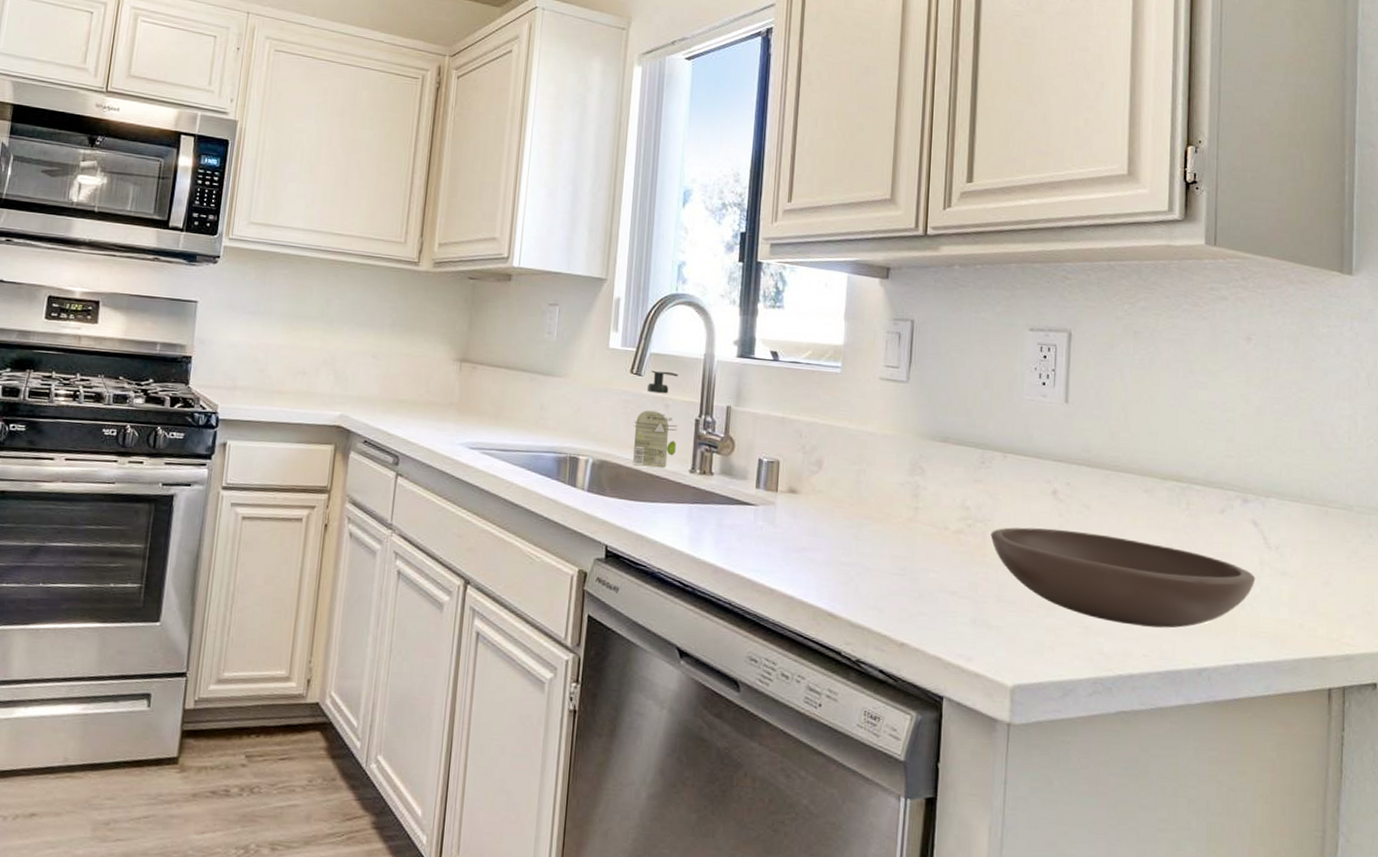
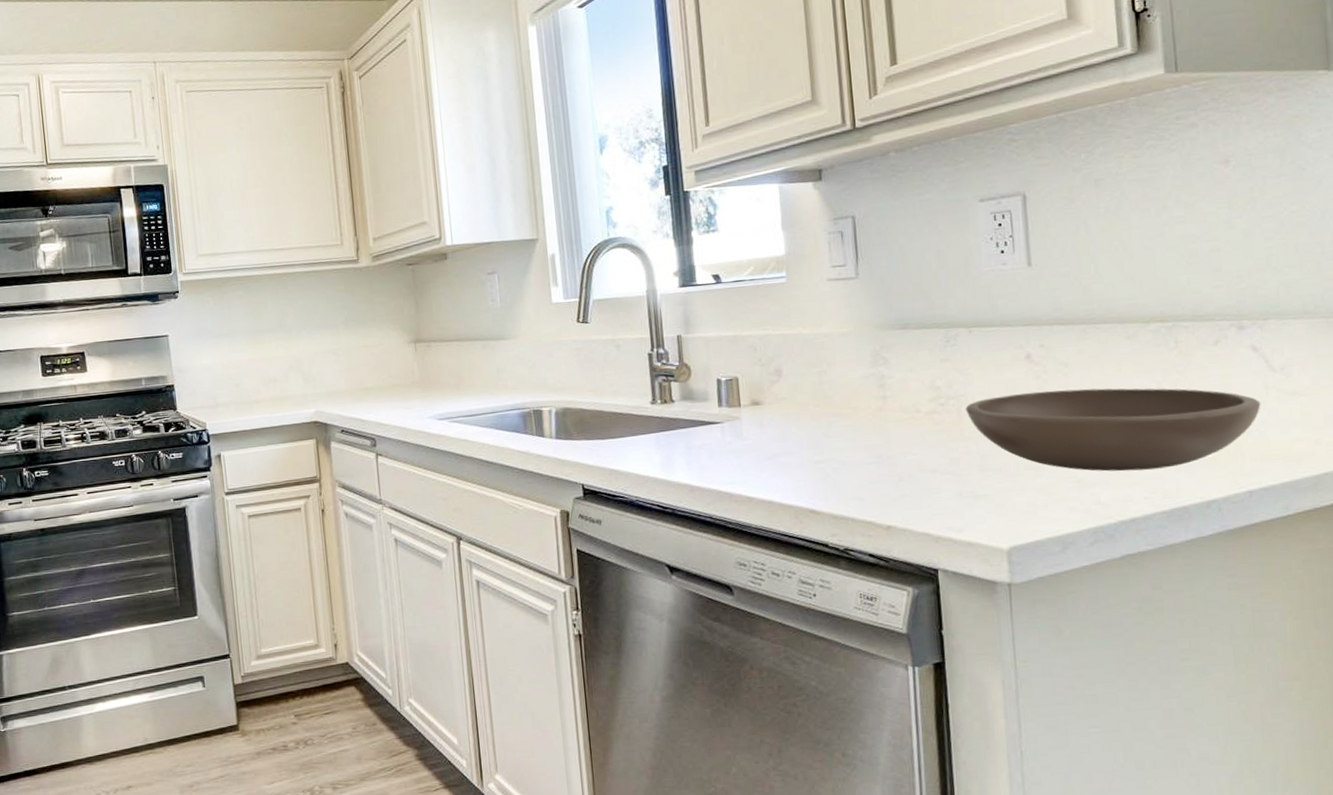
soap dispenser: present [633,370,679,468] -> none [589,313,634,407]

